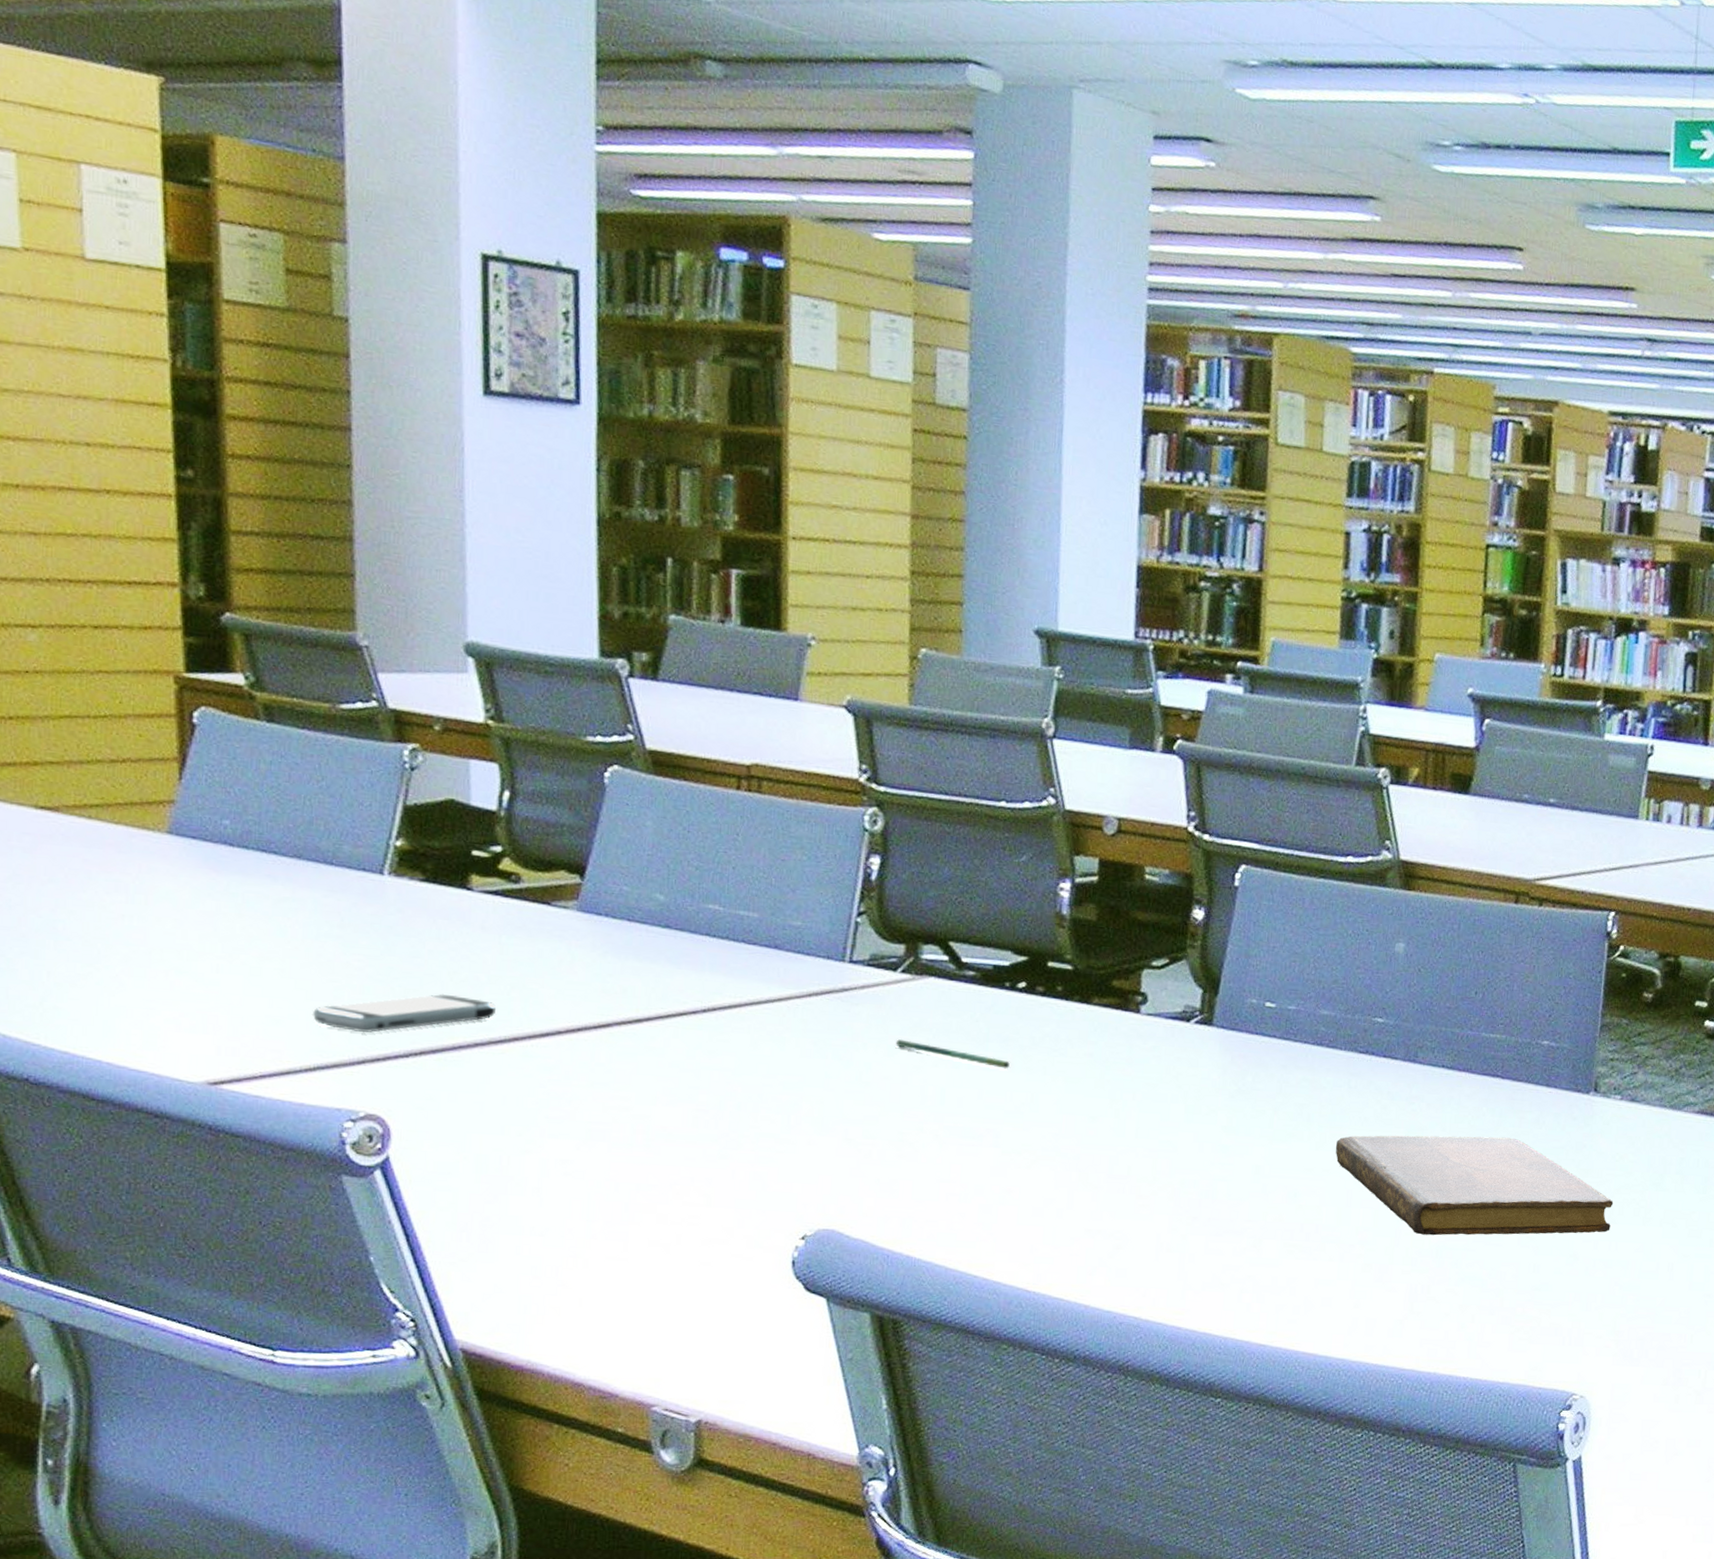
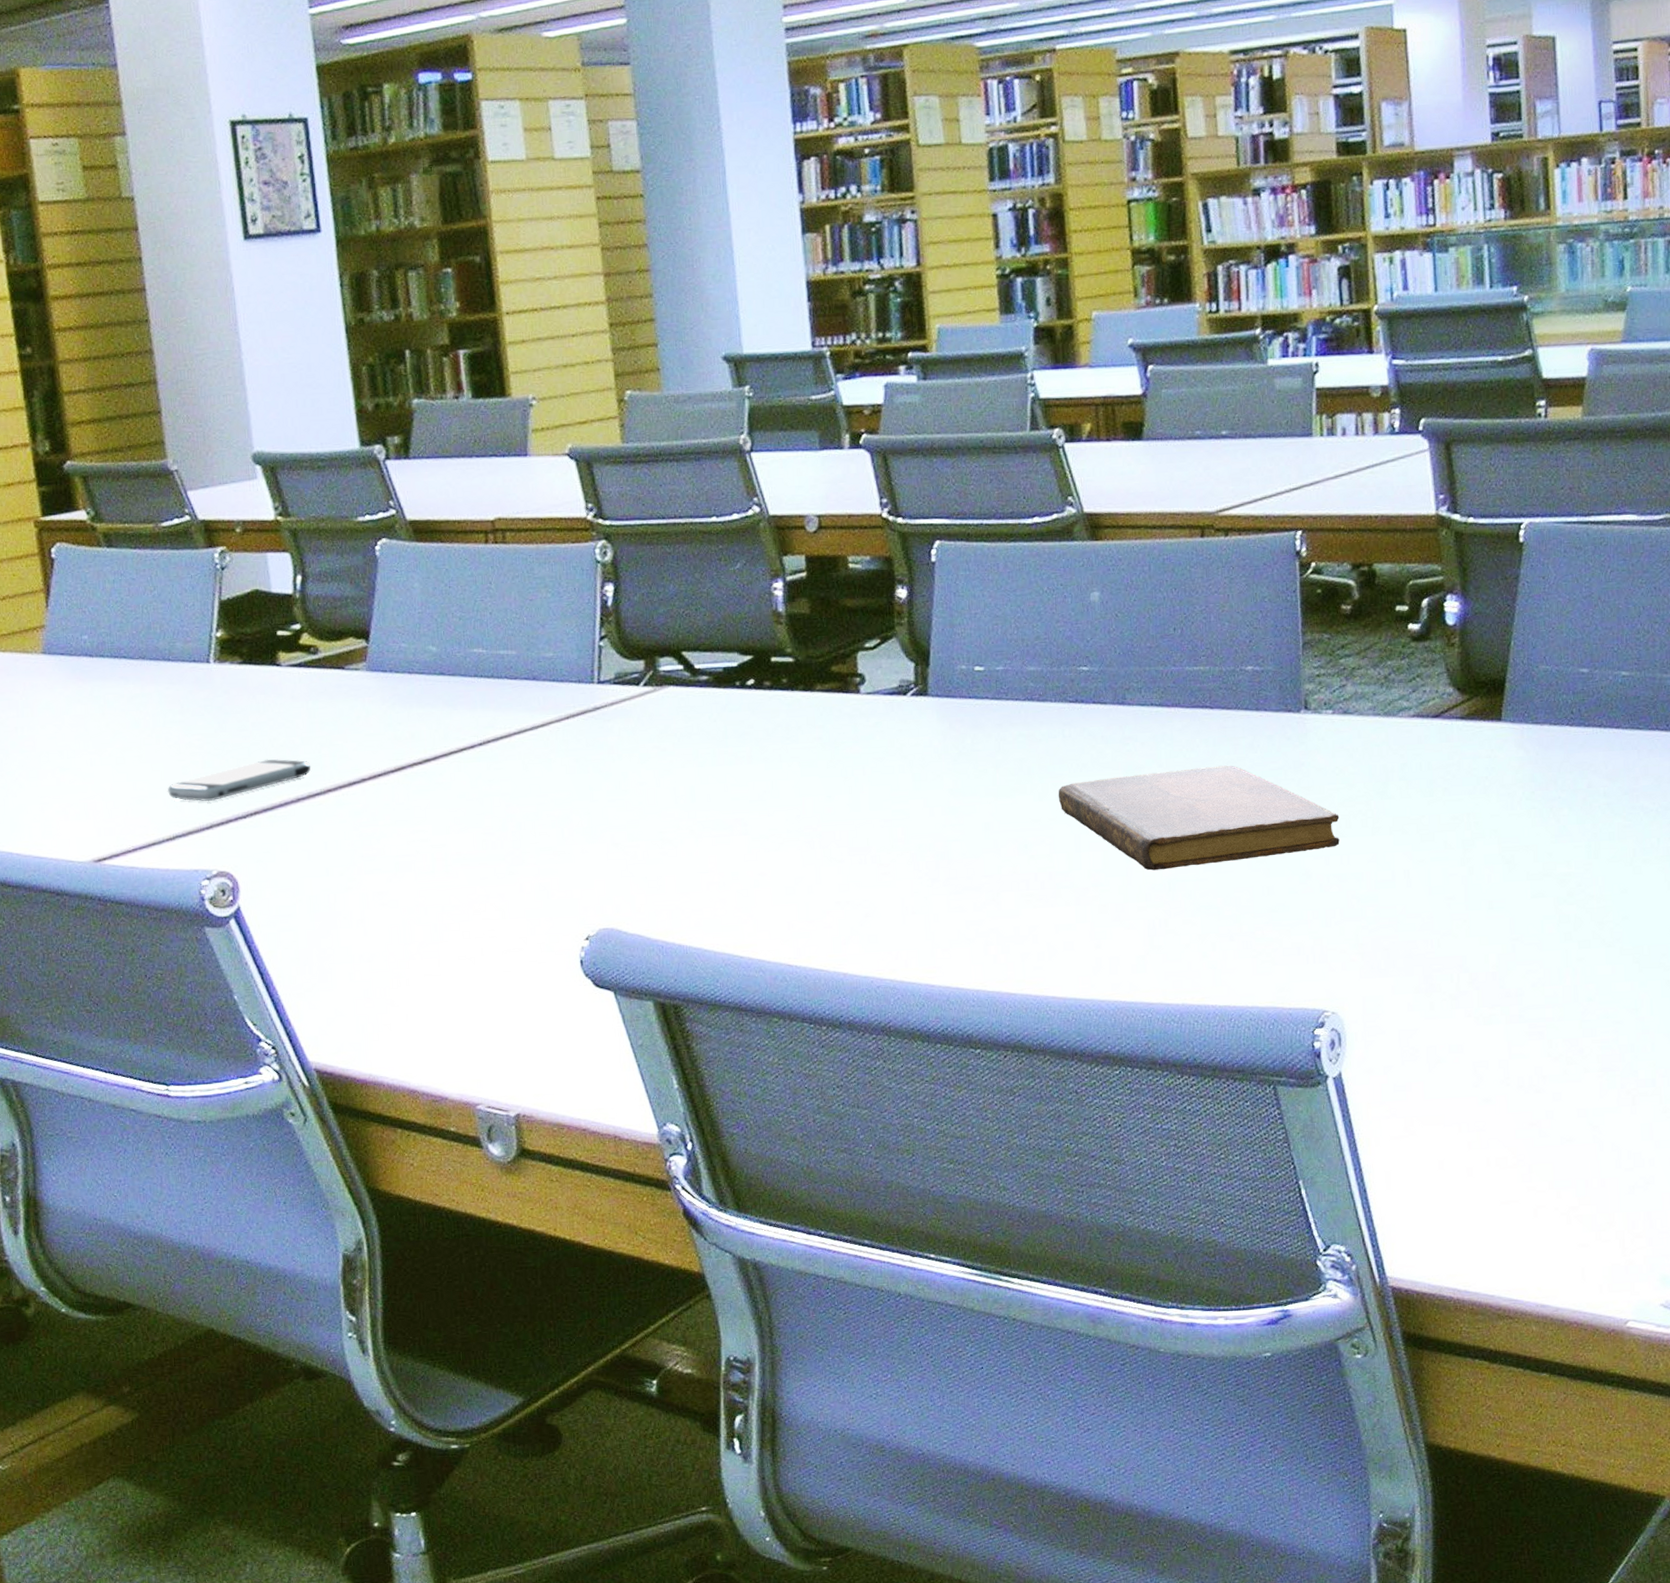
pen: present [895,1039,1010,1069] -> none [646,747,749,762]

